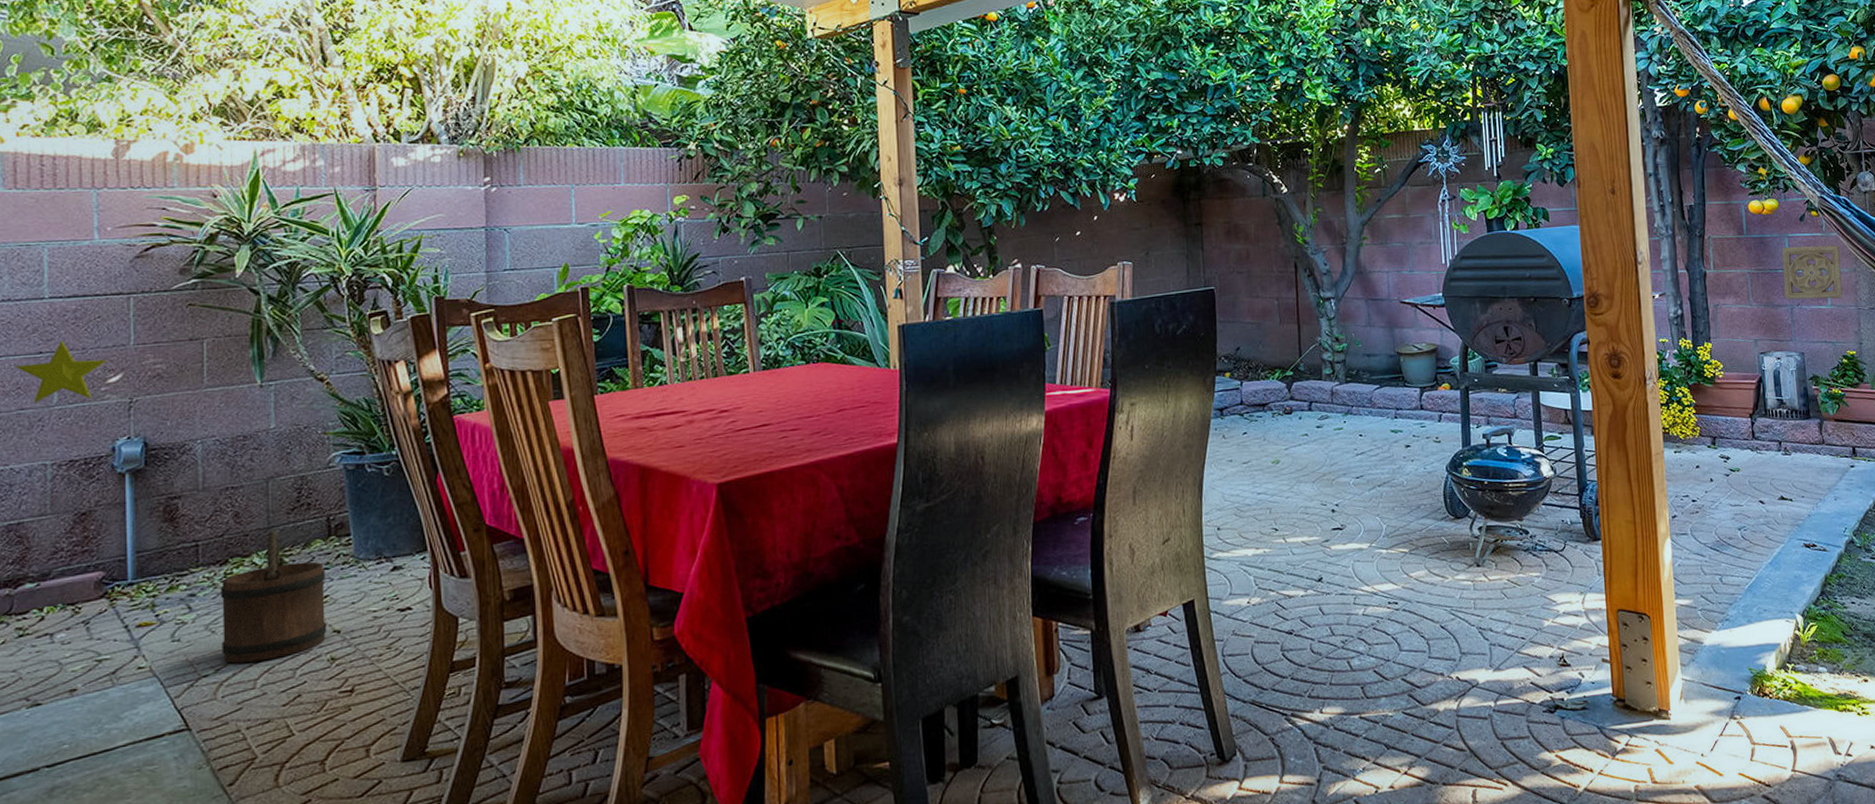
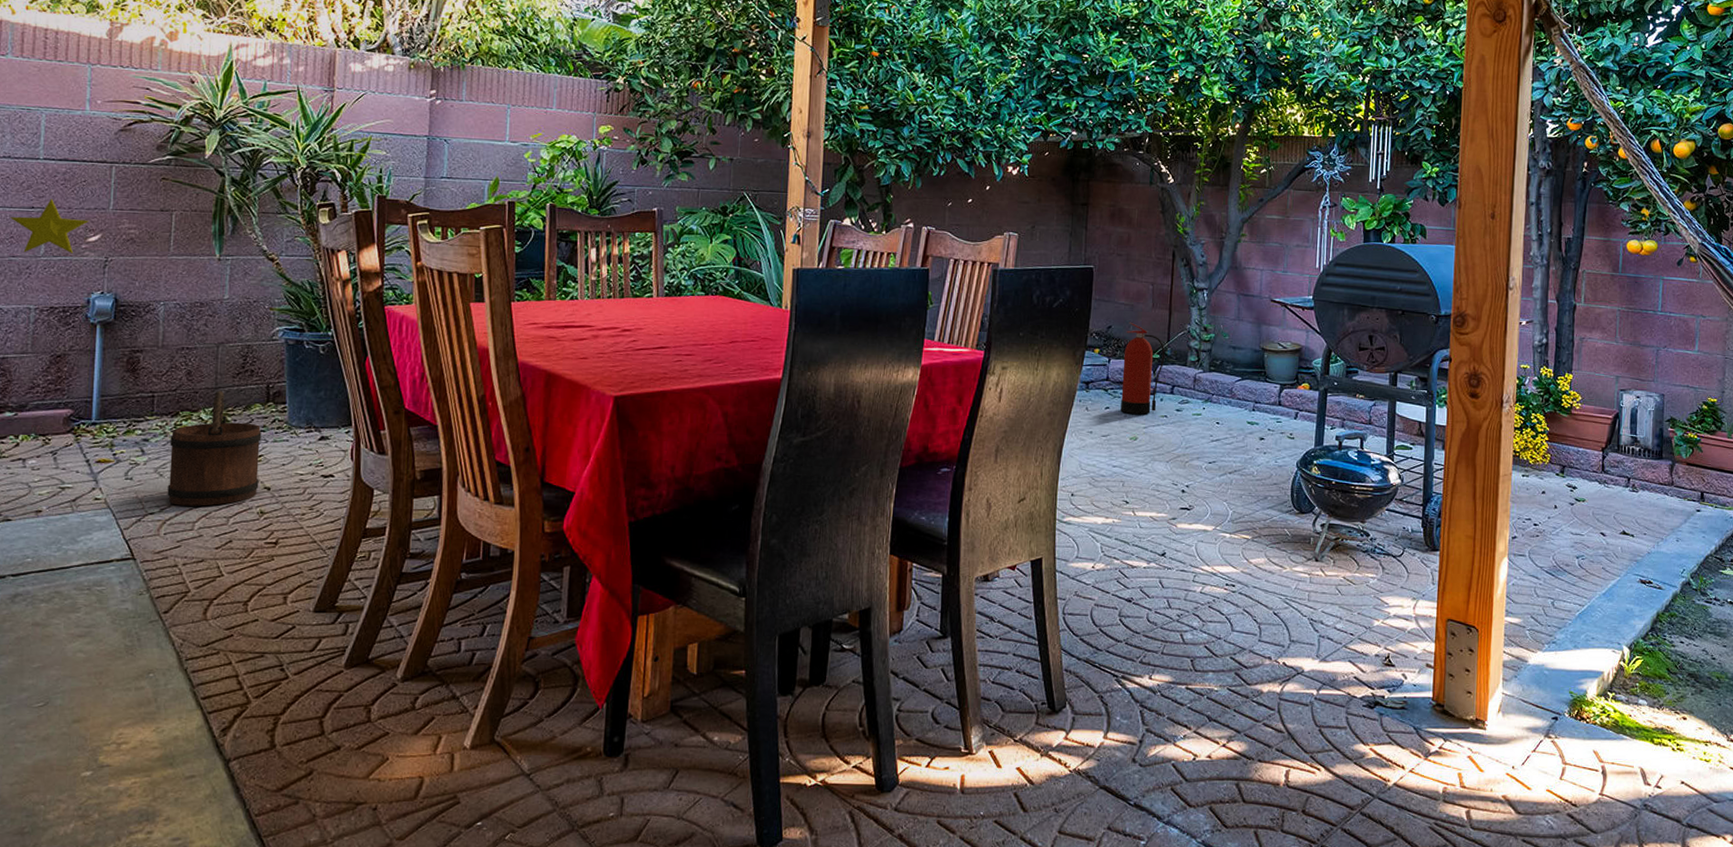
fire extinguisher: none [1255,341,1299,437] -> present [1121,322,1165,414]
wall ornament: present [1782,245,1843,300] -> none [1652,289,1714,345]

